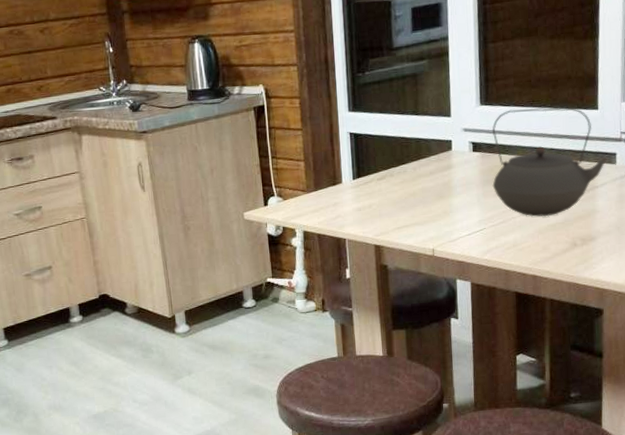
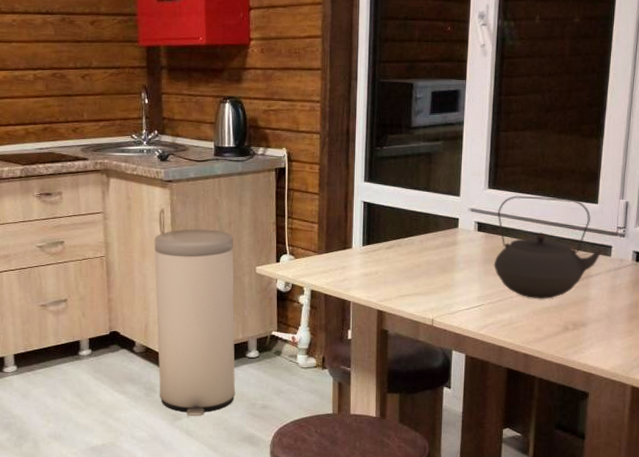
pedal bin: none [134,178,236,374] -> present [154,229,236,416]

